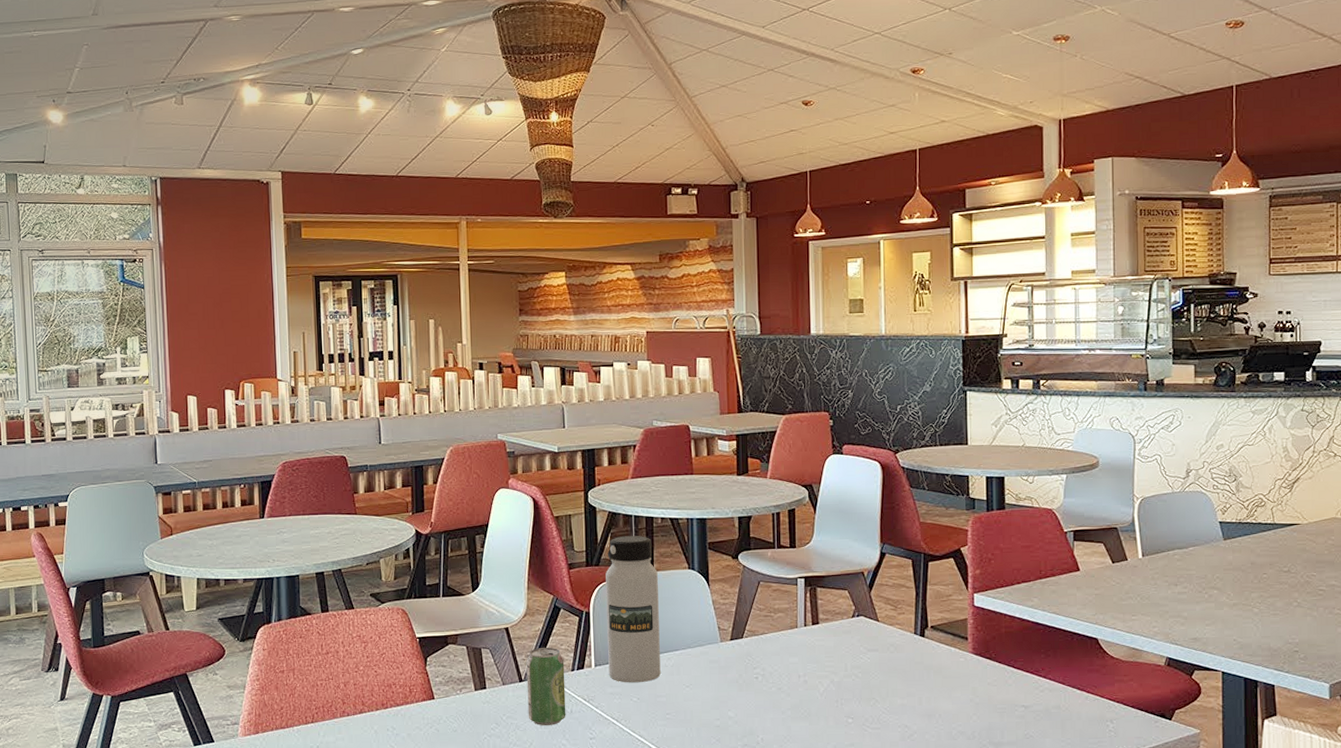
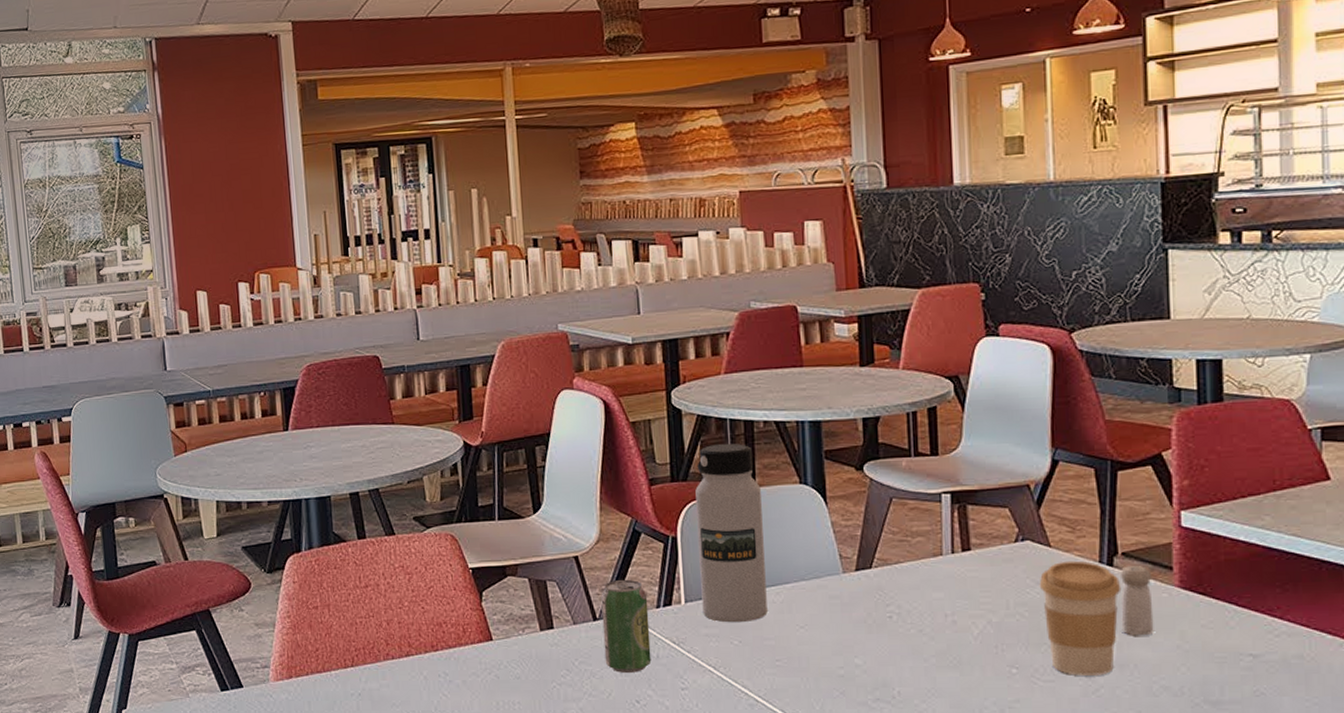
coffee cup: none [870,632,930,724] -> present [1039,560,1122,676]
salt and pepper shaker: none [929,637,954,692] -> present [1119,566,1154,636]

